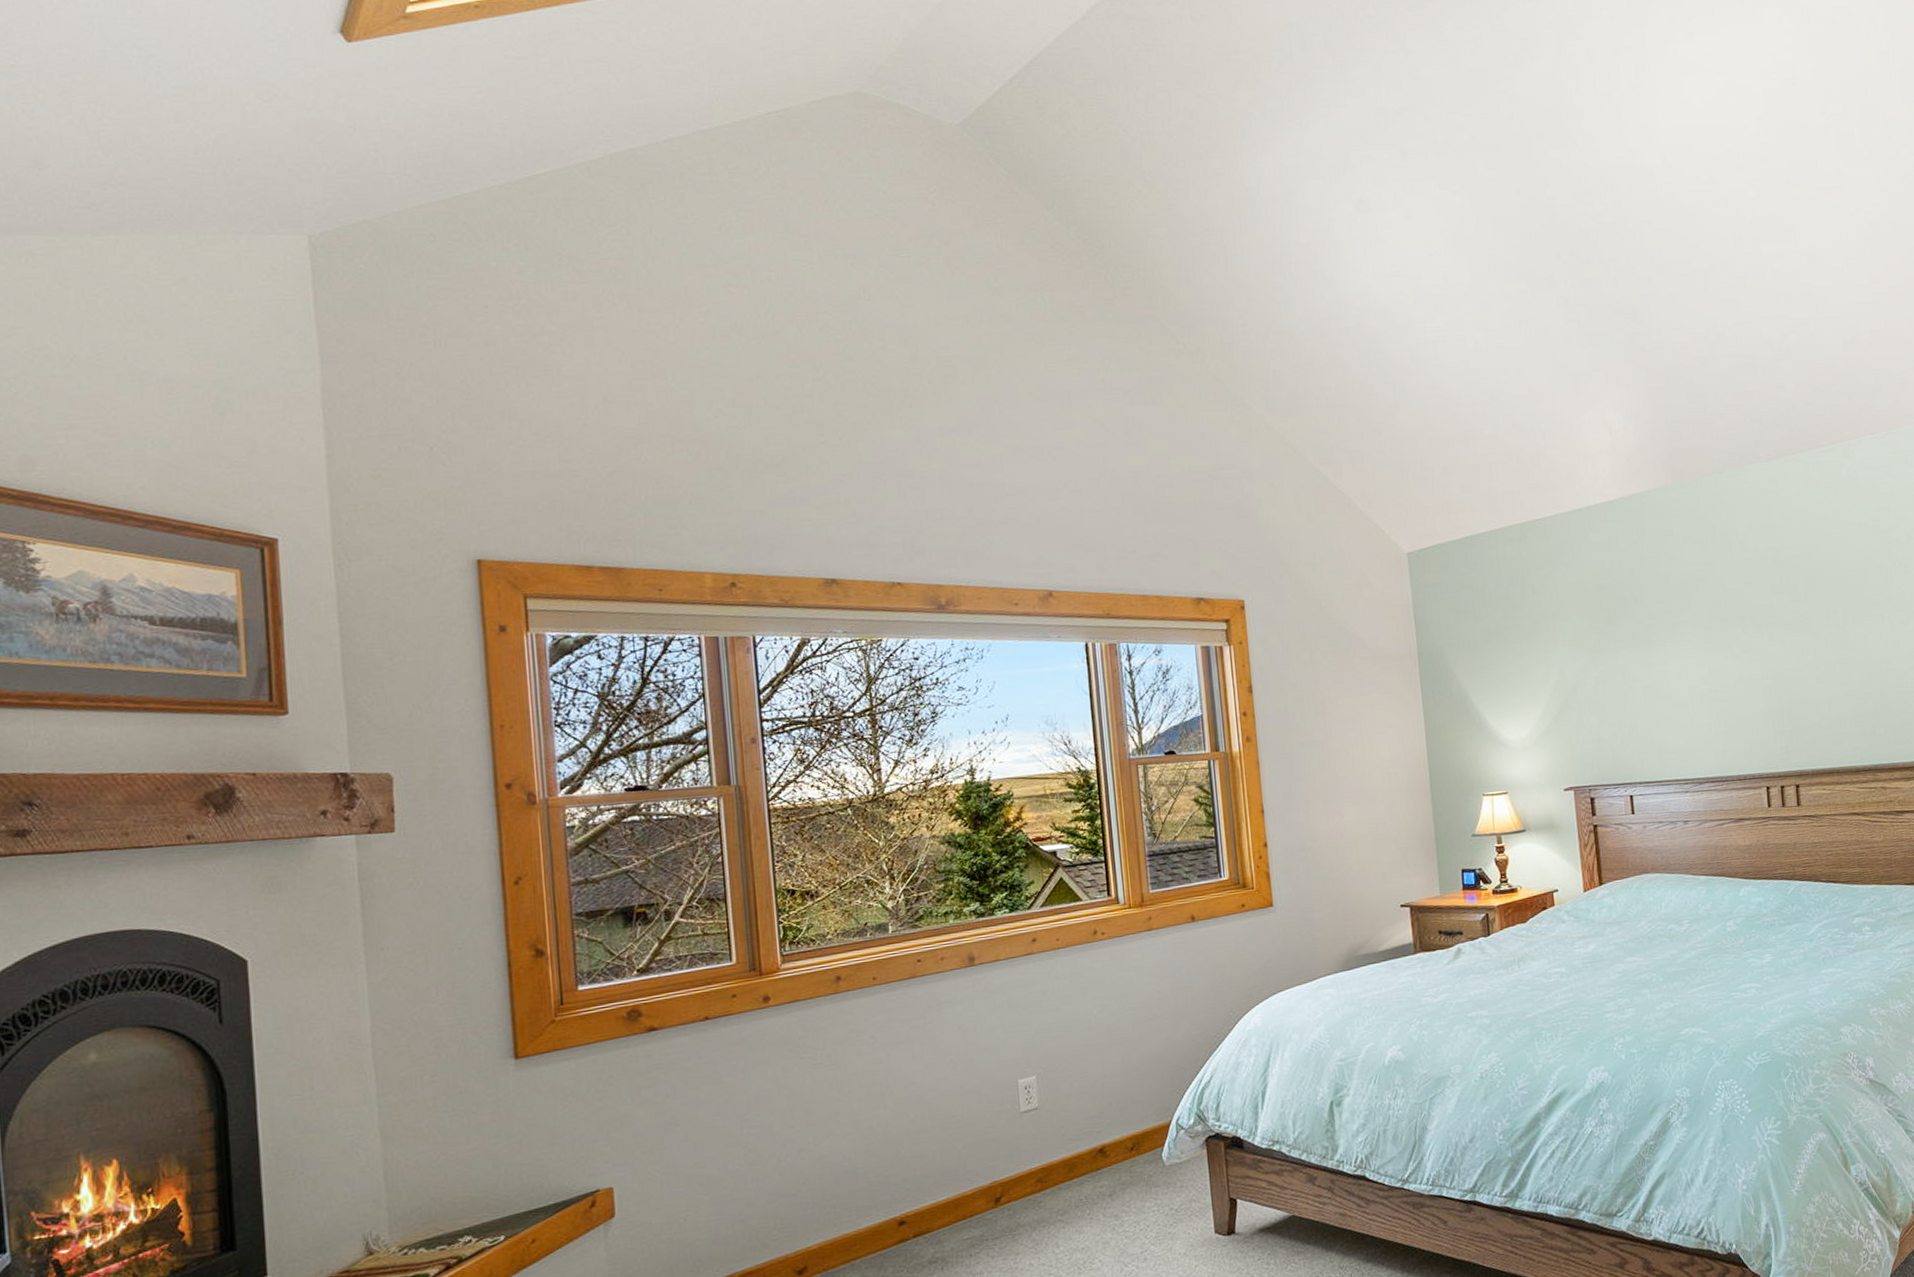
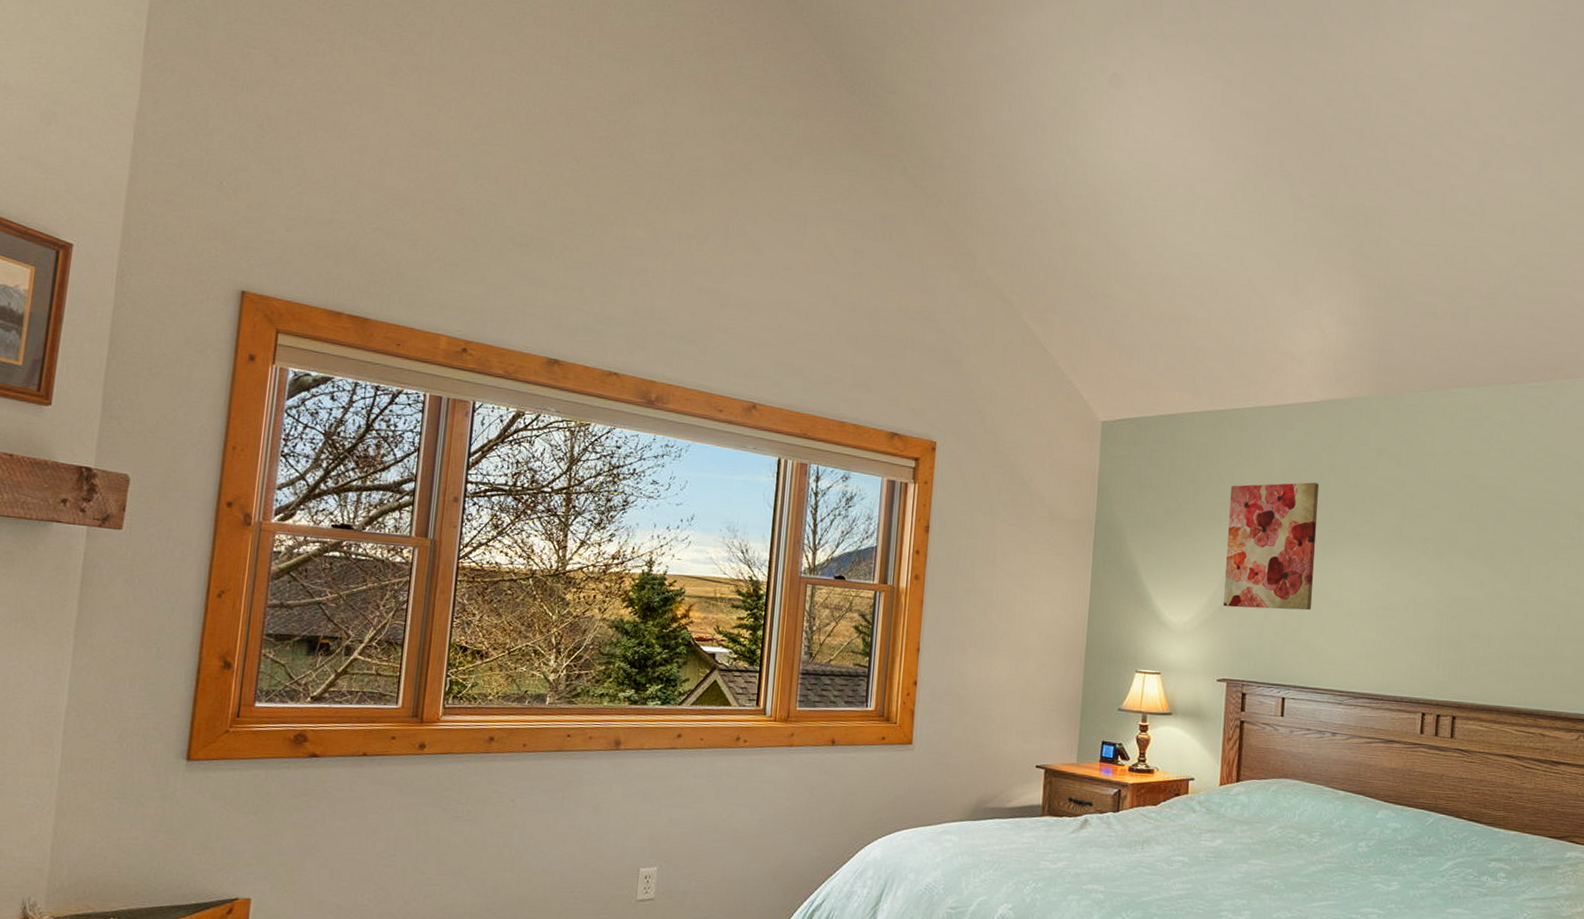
wall art: none [1545,580,1644,717] -> present [1223,482,1320,611]

